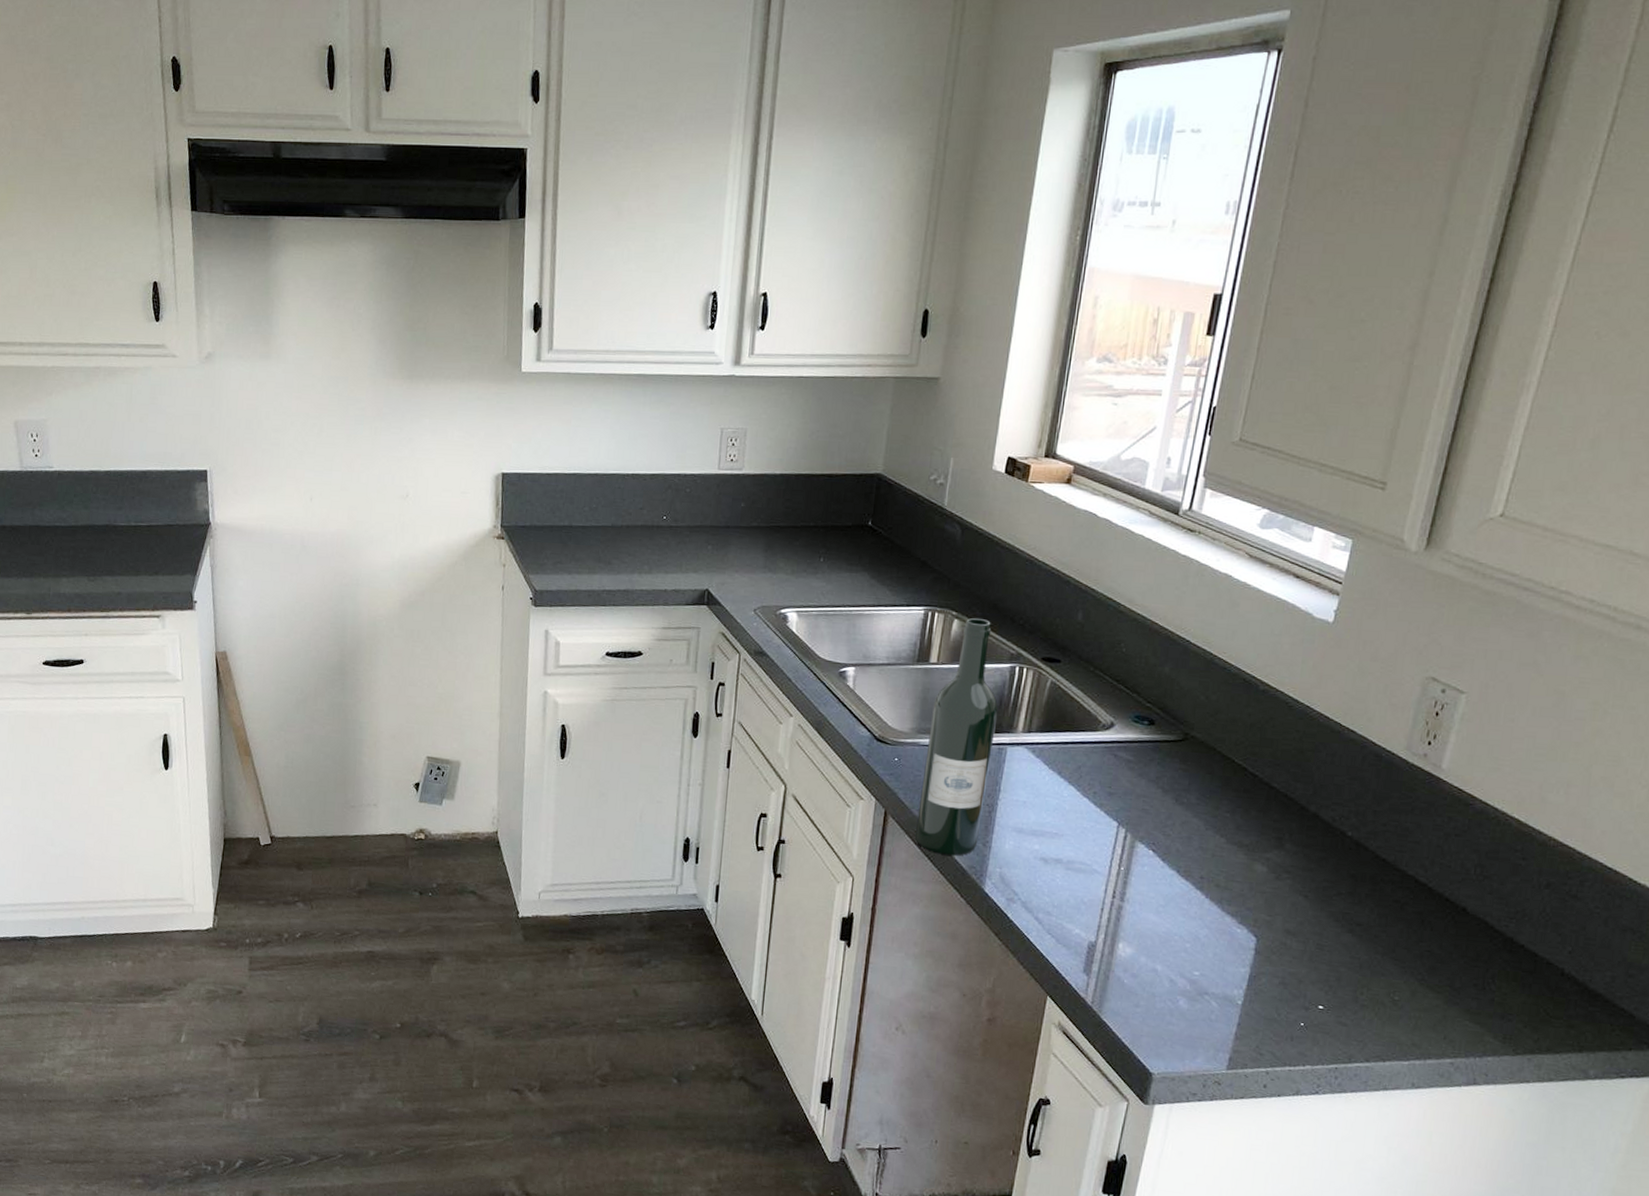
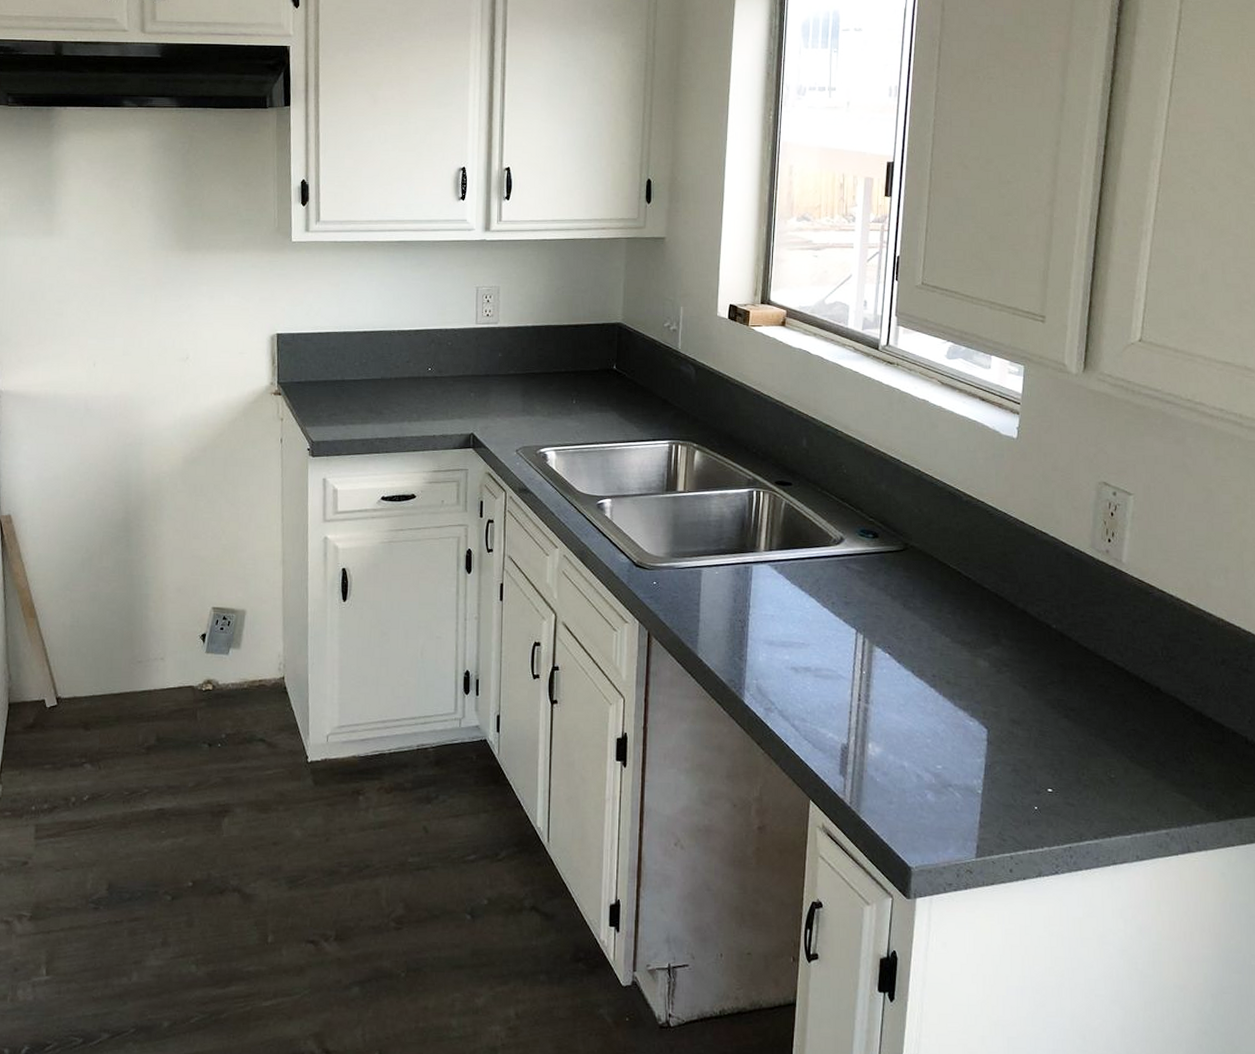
wine bottle: present [915,618,999,856] -> none [677,449,742,671]

